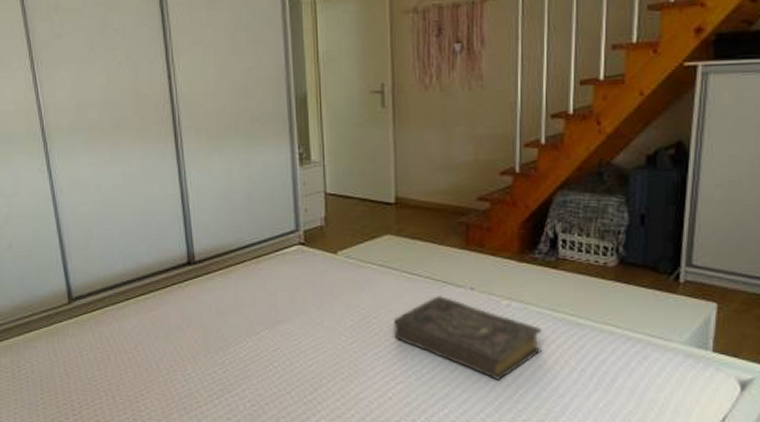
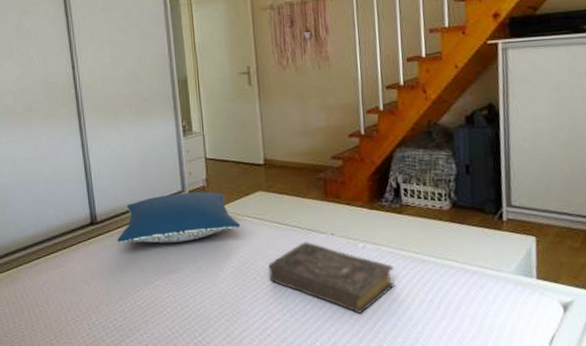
pillow: none [218,232,364,289] -> present [117,191,241,243]

